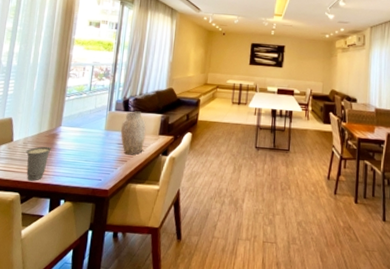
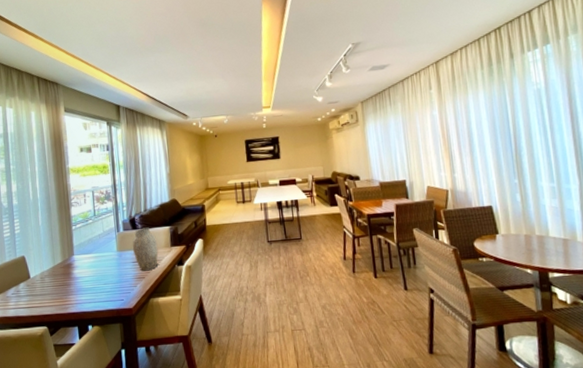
cup: present [25,146,52,181] -> none [44,277,70,313]

